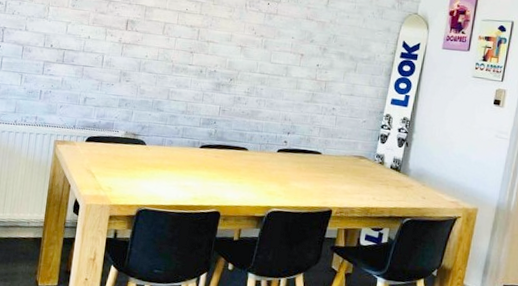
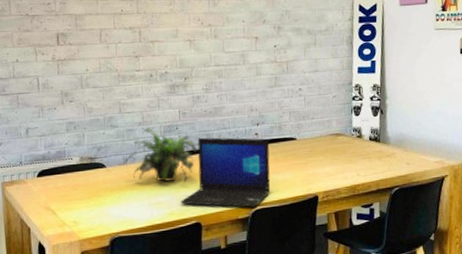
potted plant: none [162,117,229,174] -> present [124,128,197,184]
laptop: none [205,135,297,209] -> present [180,137,271,208]

